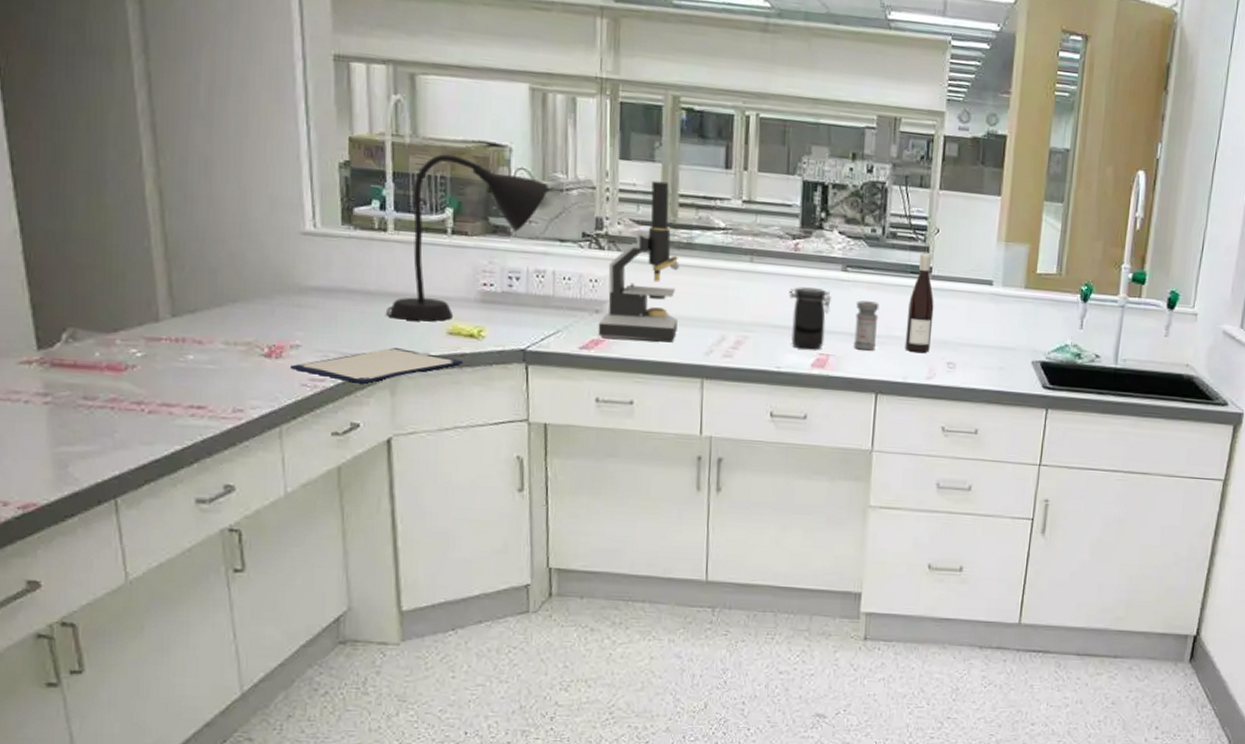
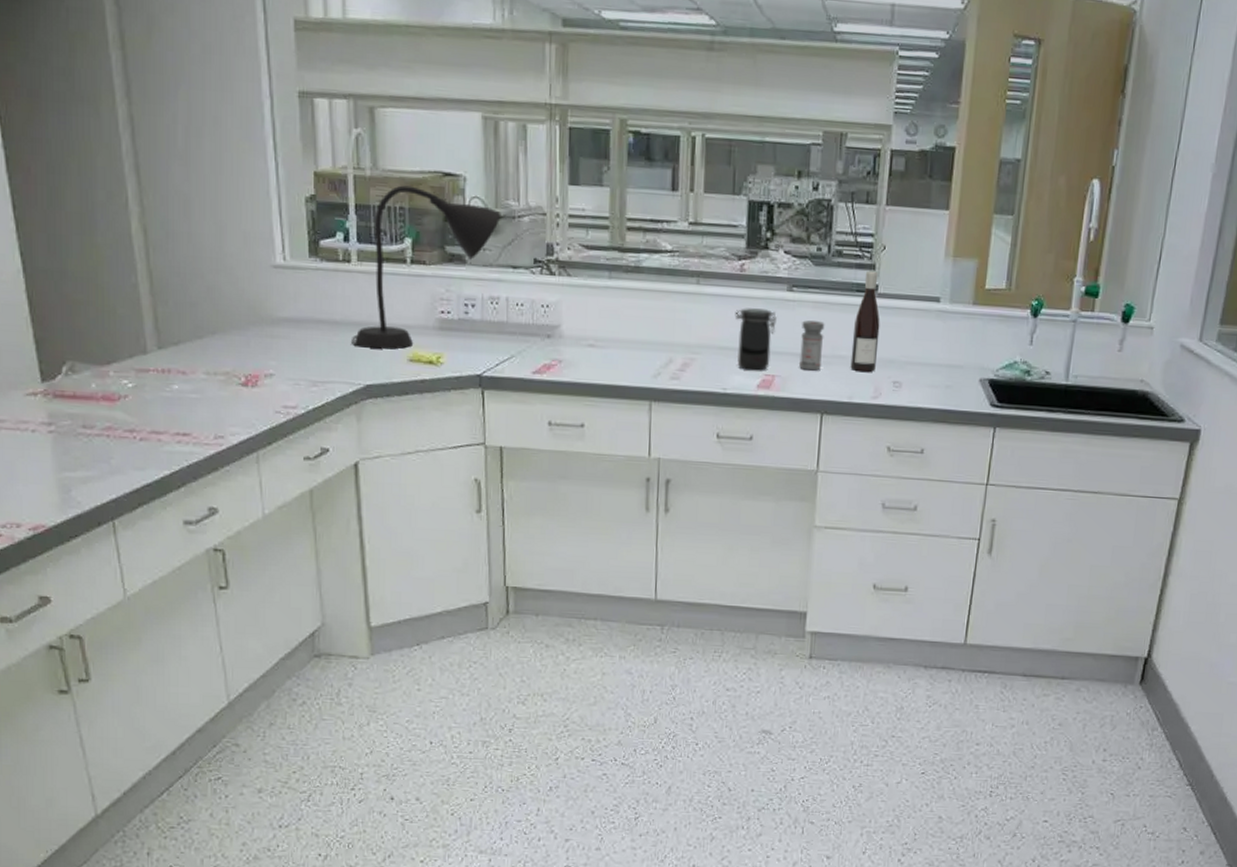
notepad: present [291,348,463,384] -> none [265,375,423,410]
microscope: present [598,180,679,343] -> none [550,205,627,366]

